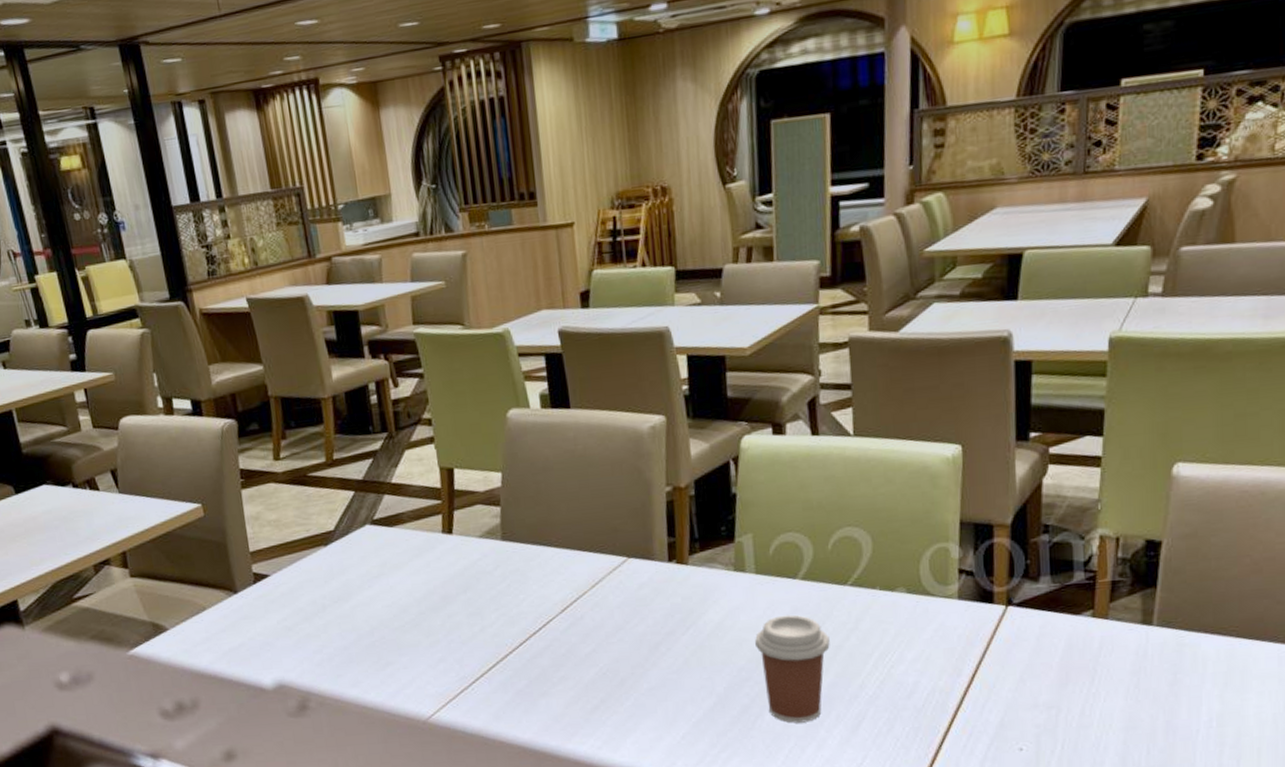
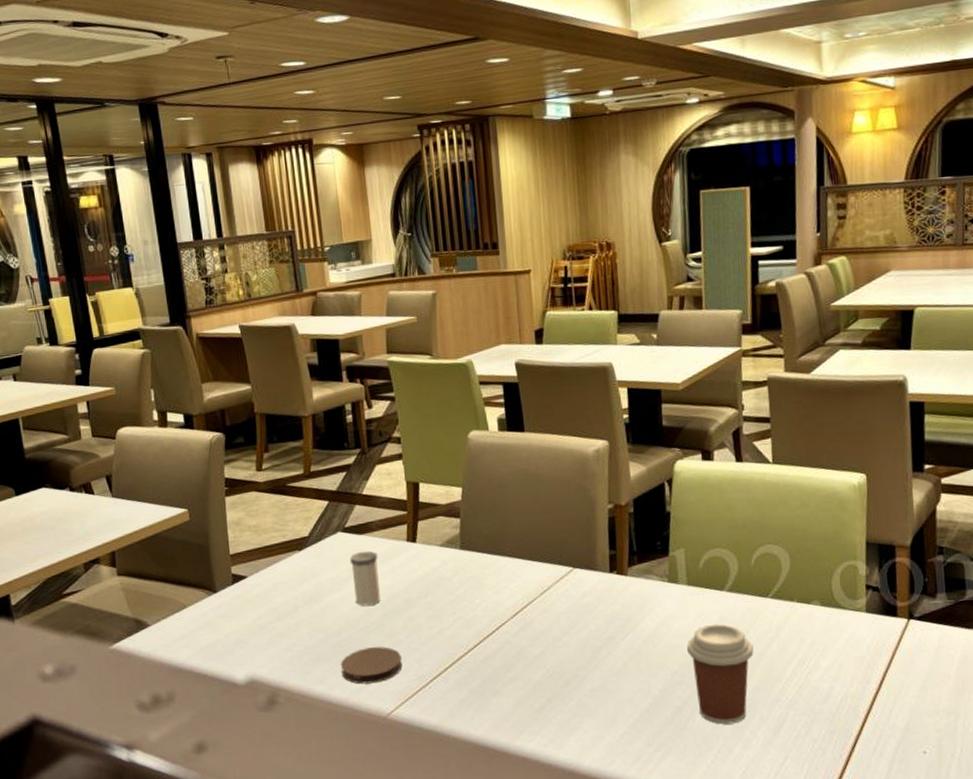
coaster: none [374,647,442,687] -> present [340,647,402,684]
salt shaker: none [380,544,416,604] -> present [349,550,381,606]

